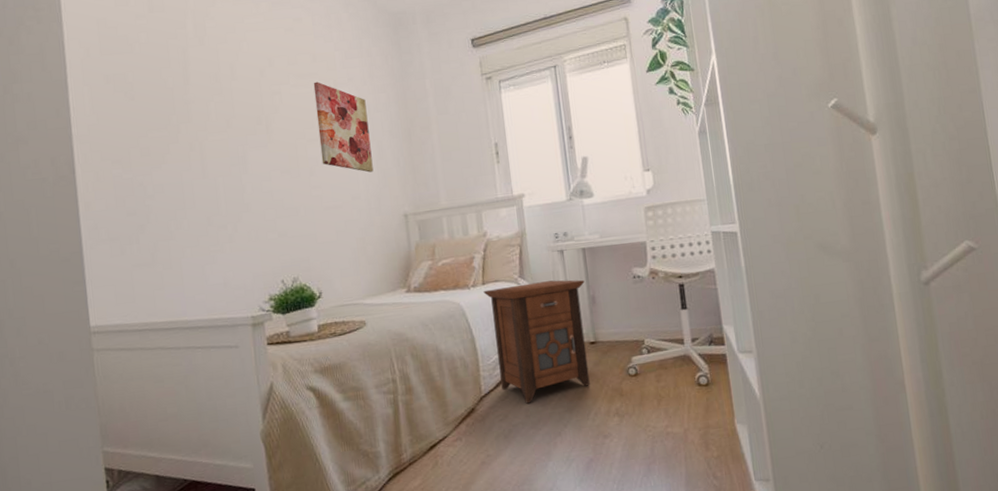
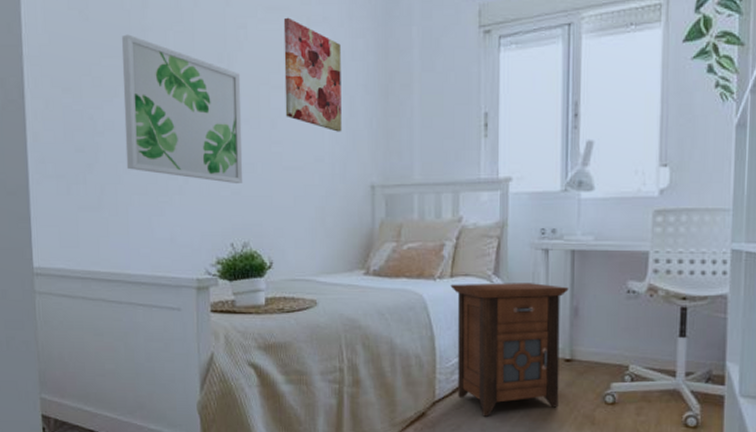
wall art: none [166,108,289,227] -> present [121,34,243,183]

